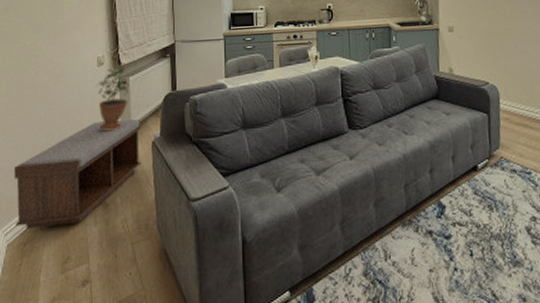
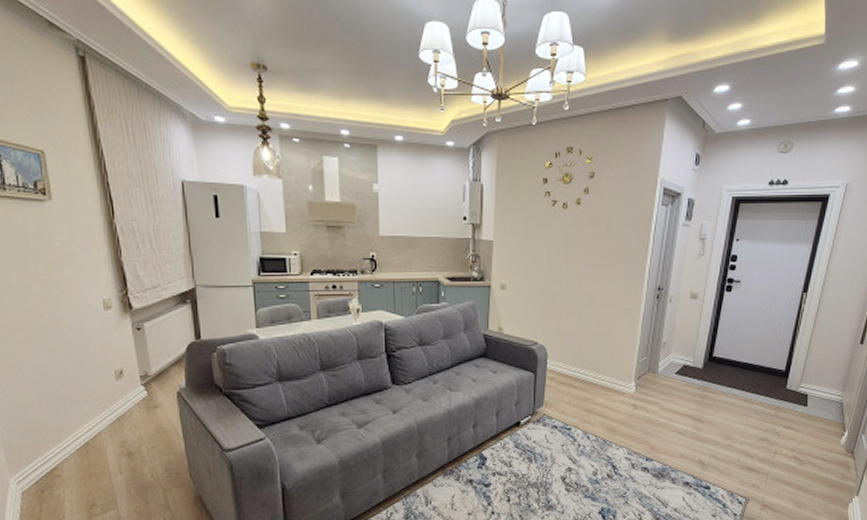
bench: present [14,119,142,229] -> none [18,368,167,477]
potted plant: present [96,64,129,132] -> none [105,308,145,380]

